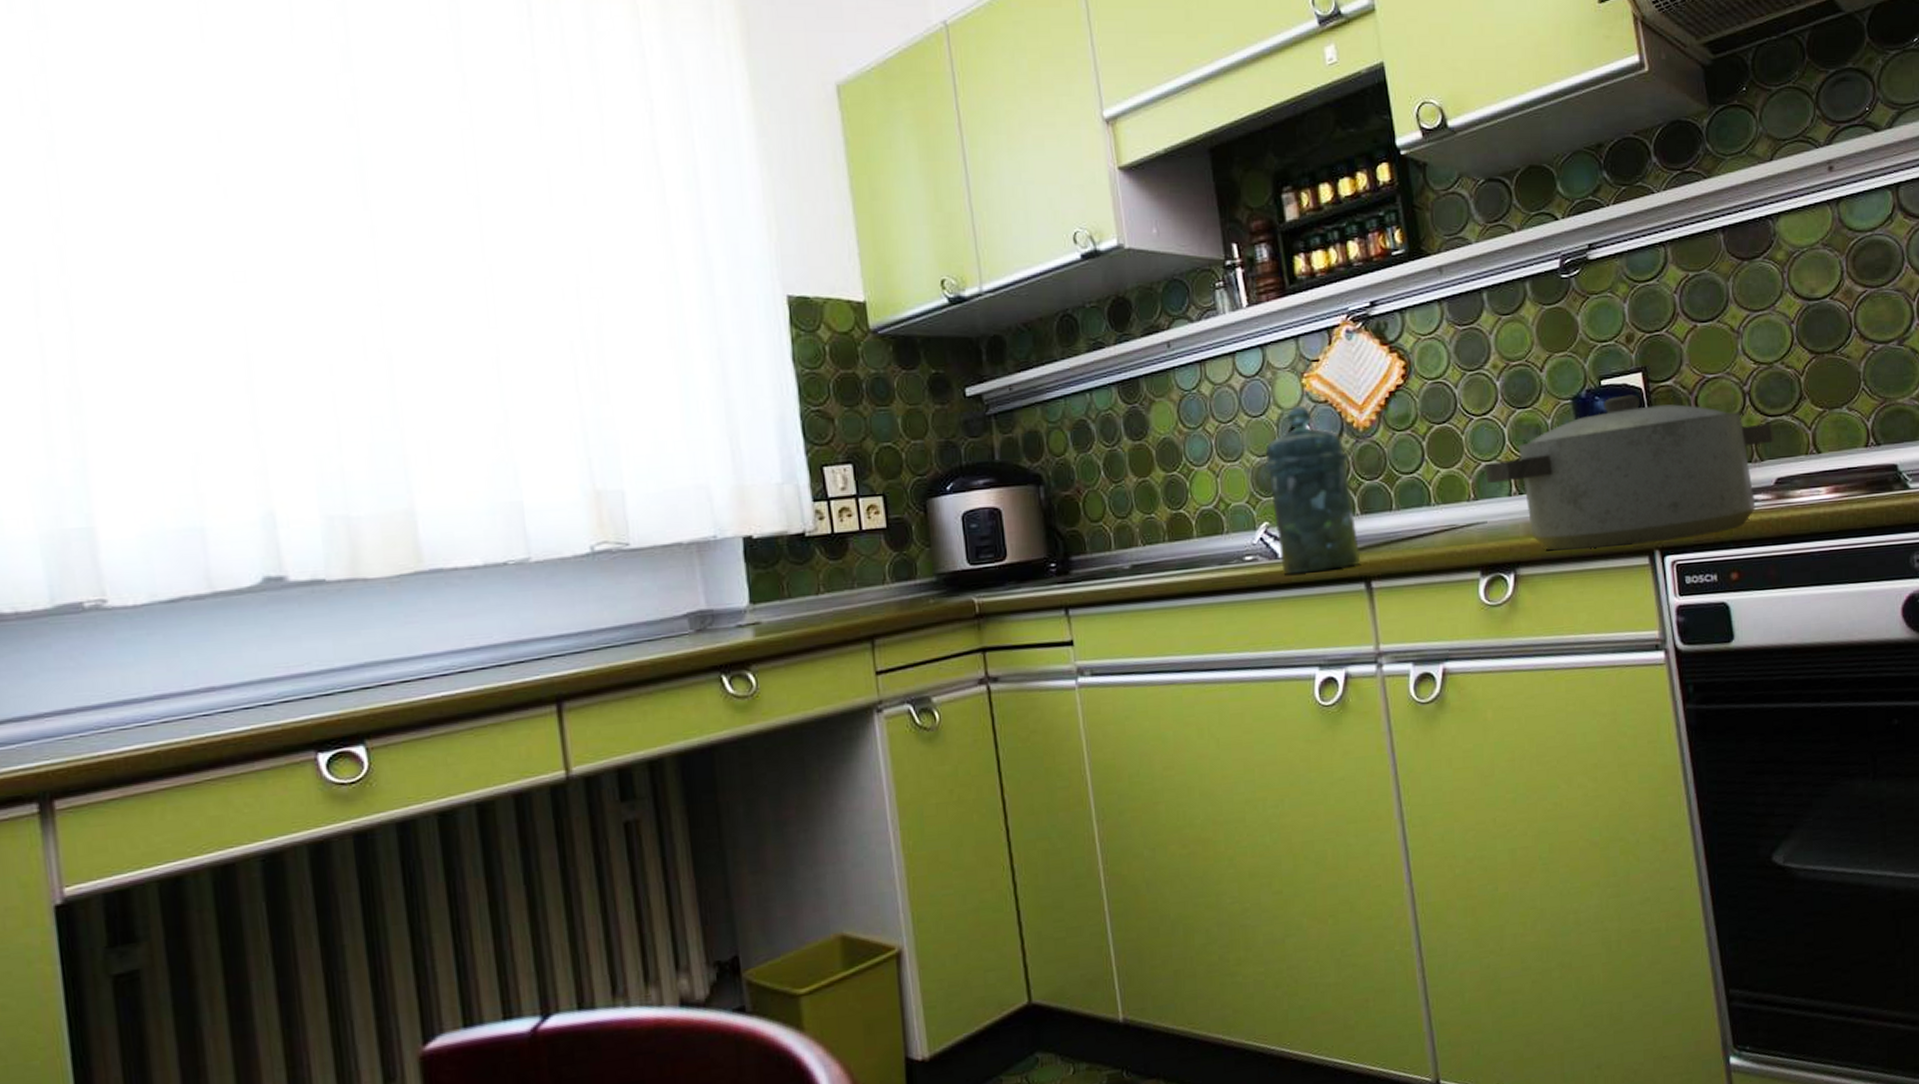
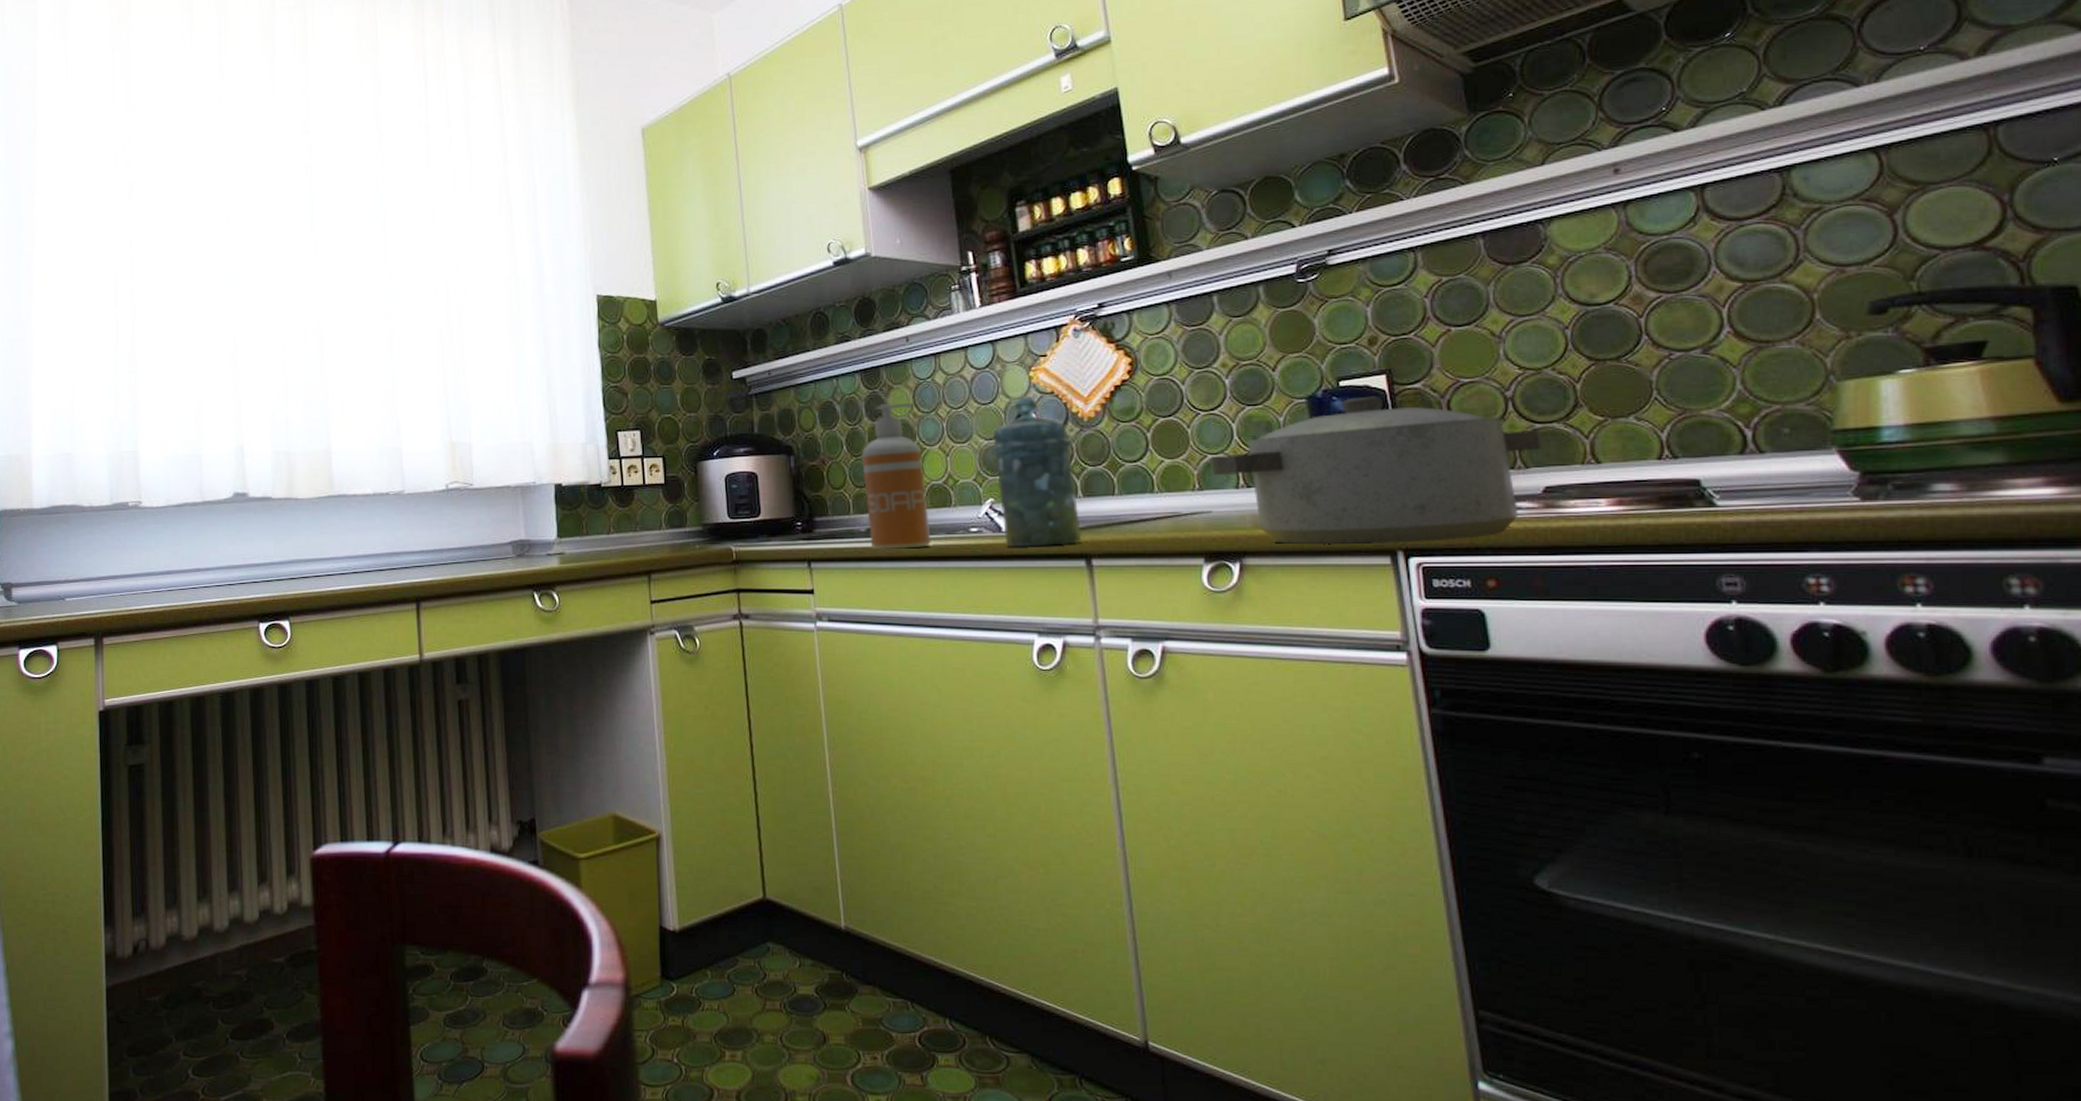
soap dispenser: none [1122,418,1203,589] -> present [862,402,931,550]

